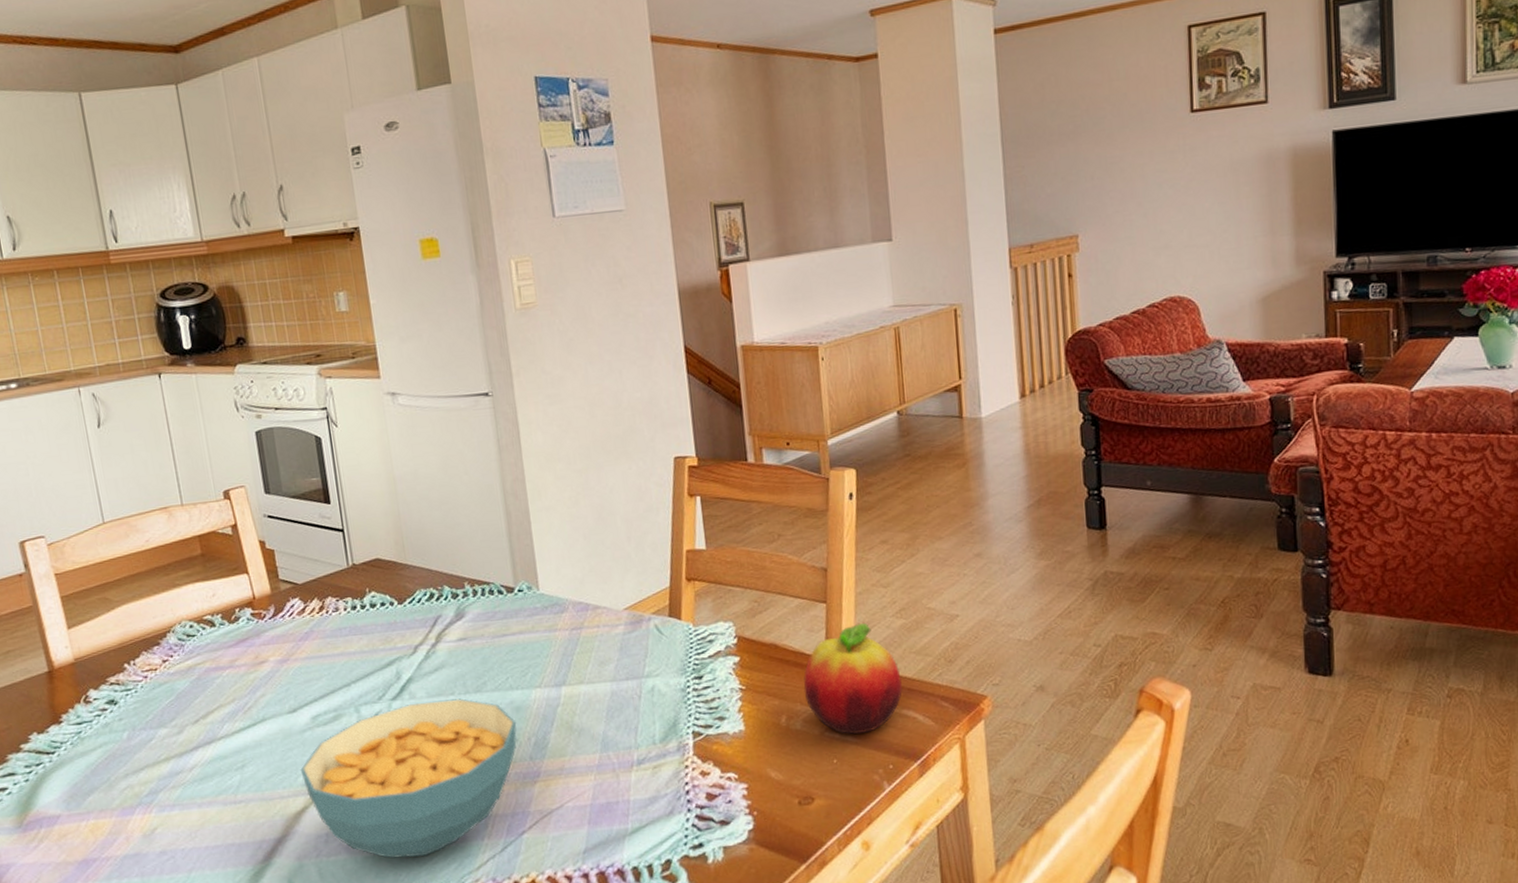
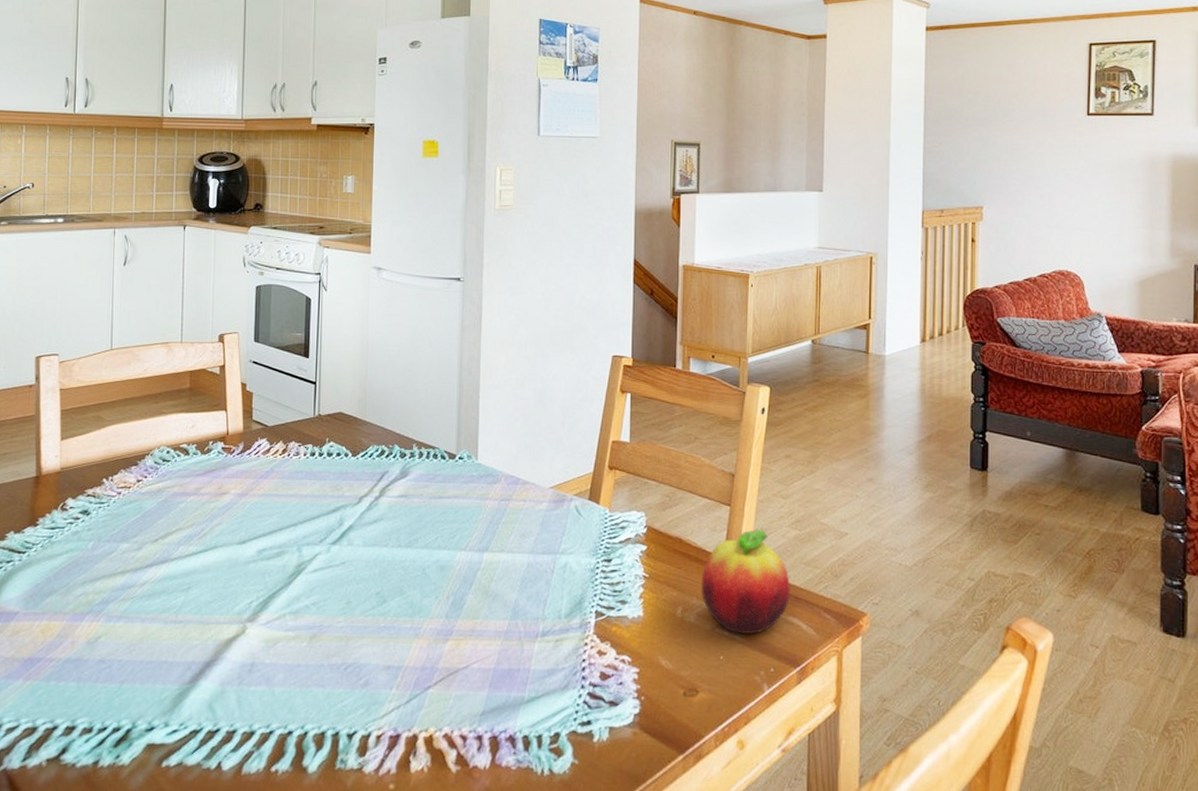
cereal bowl: present [300,698,517,858] -> none [239,550,439,699]

